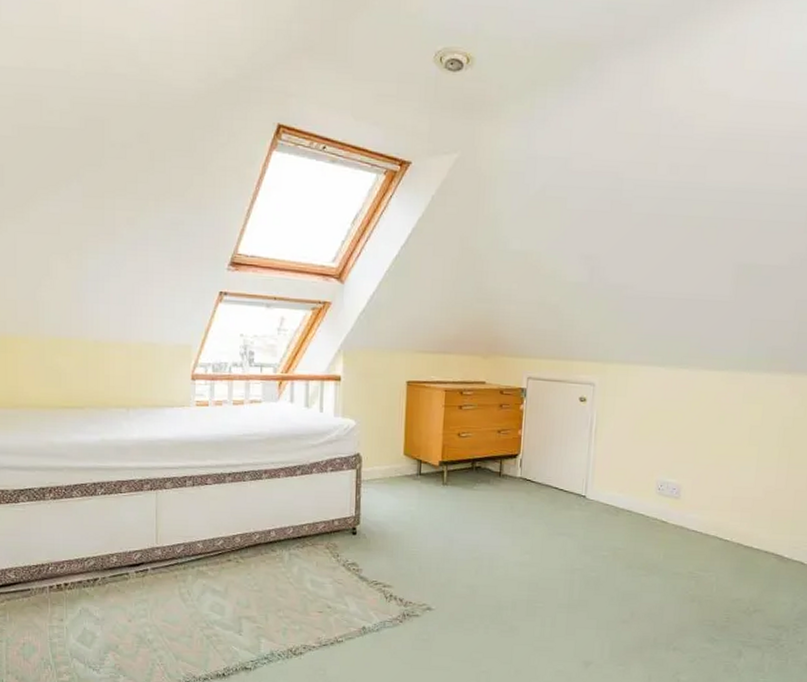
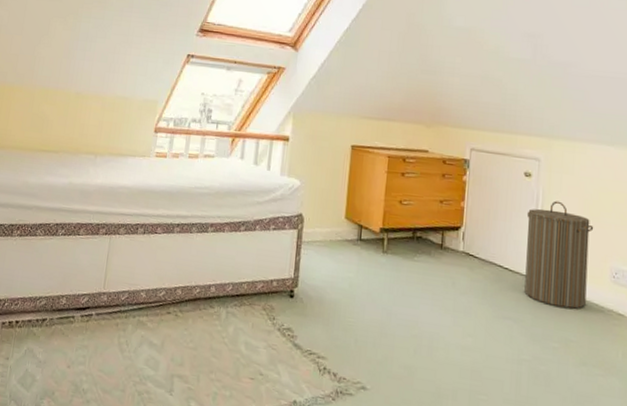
laundry hamper: none [578,423,643,520] -> present [524,201,594,309]

